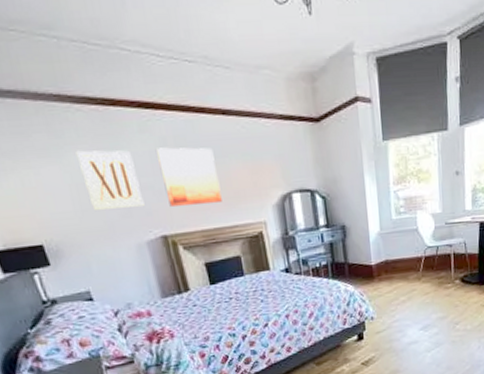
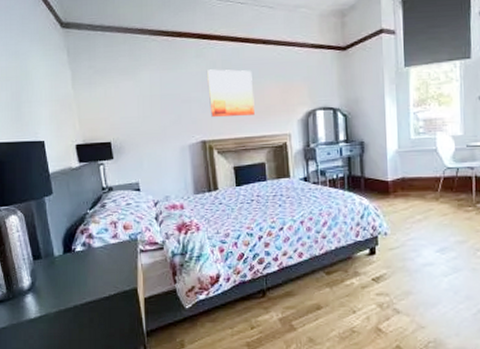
wall art: present [76,150,145,210] -> none [147,70,192,117]

